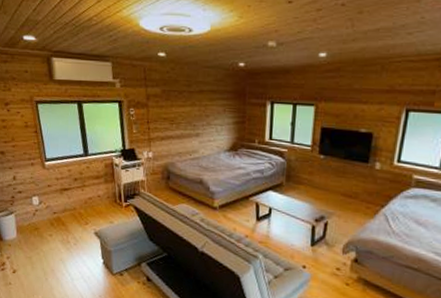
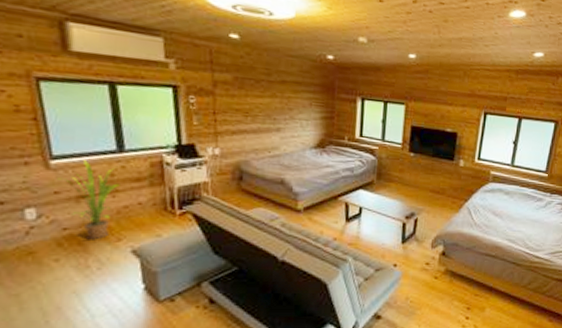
house plant: none [49,162,86,223] -> present [57,160,120,240]

